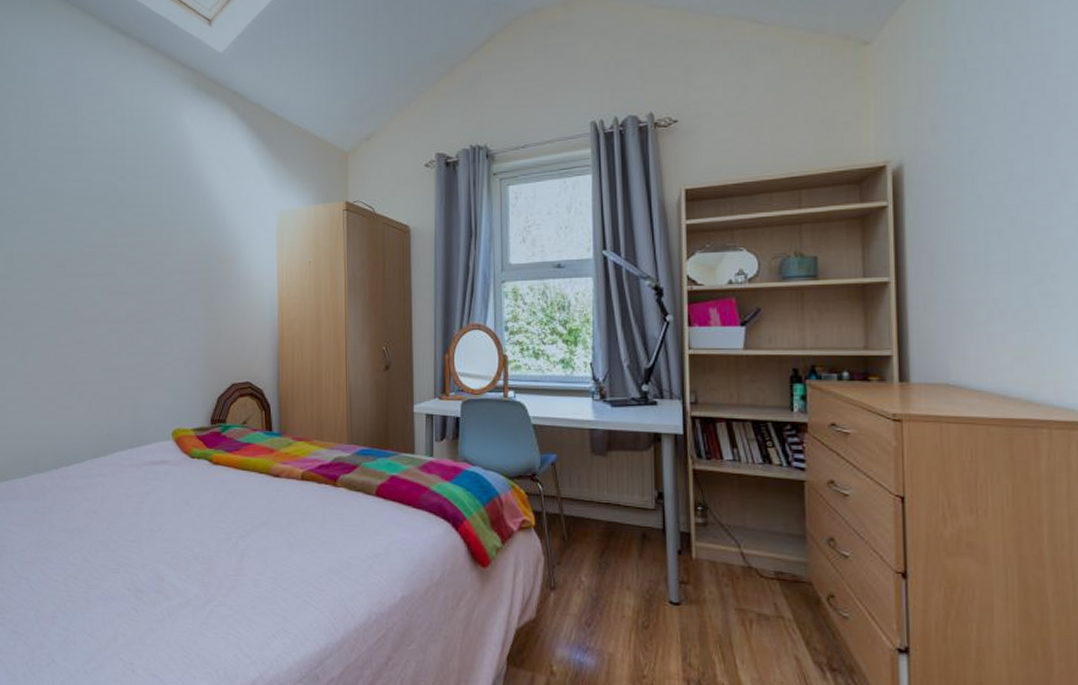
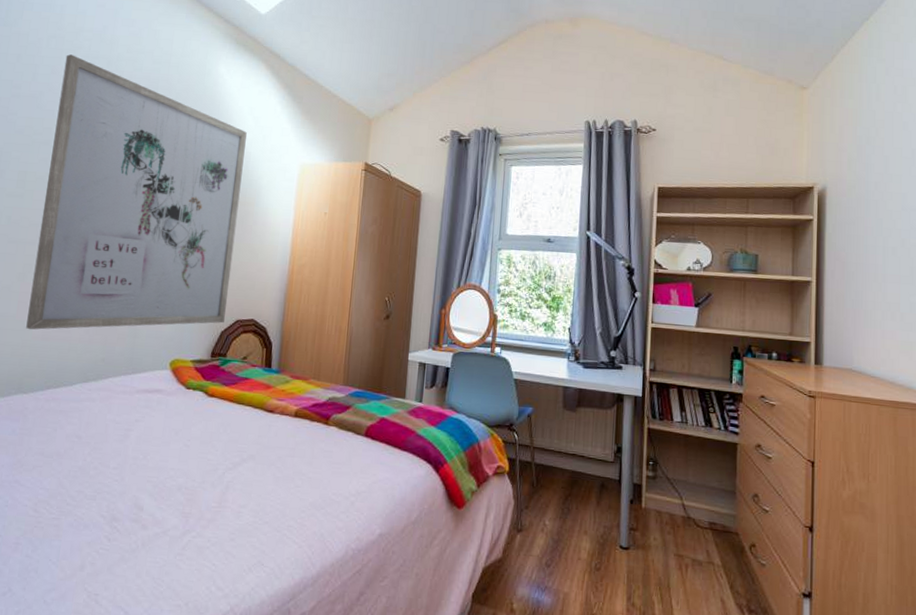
wall art: none [33,125,221,410] -> present [26,54,247,330]

